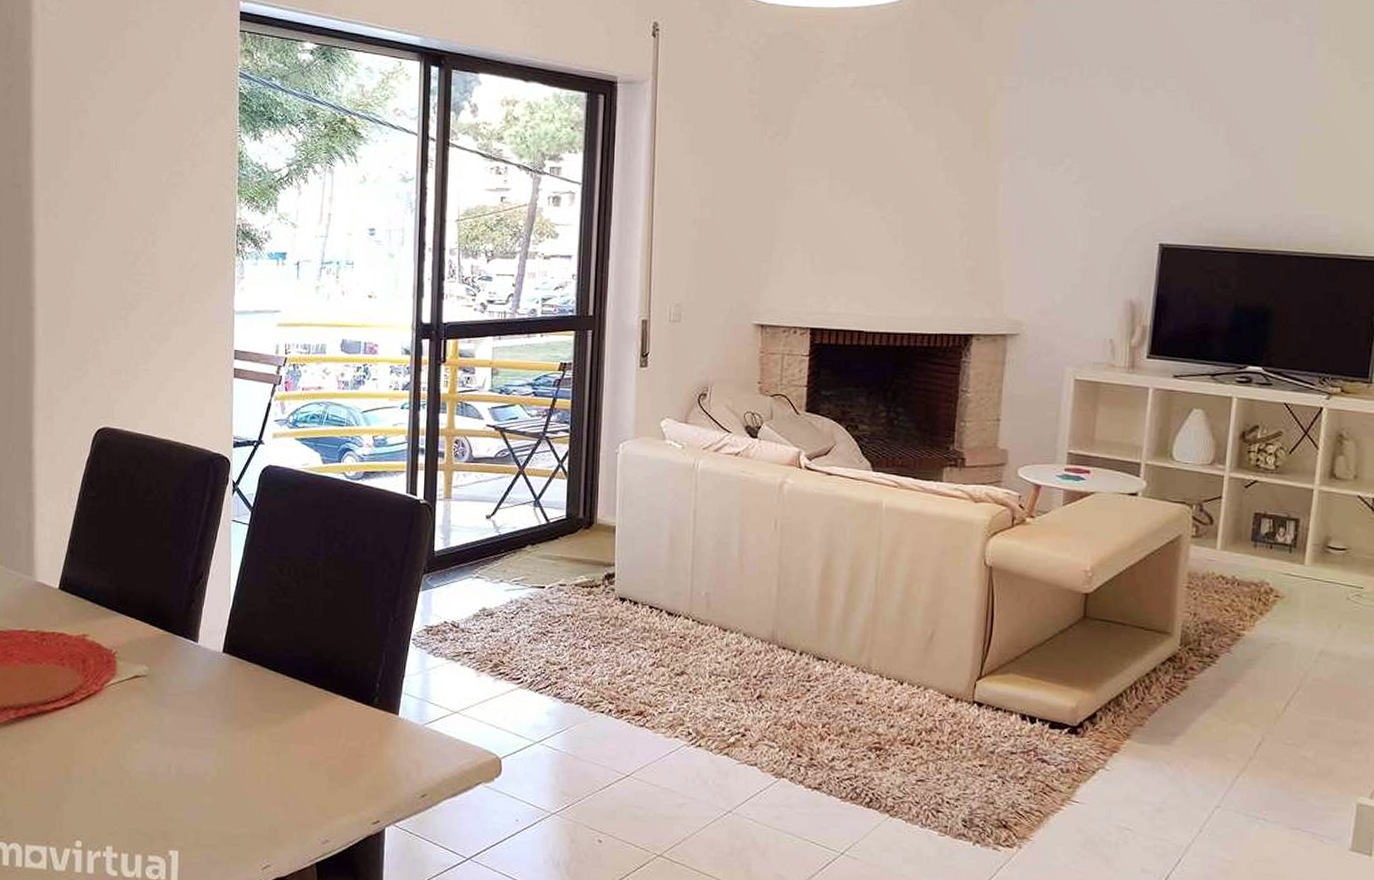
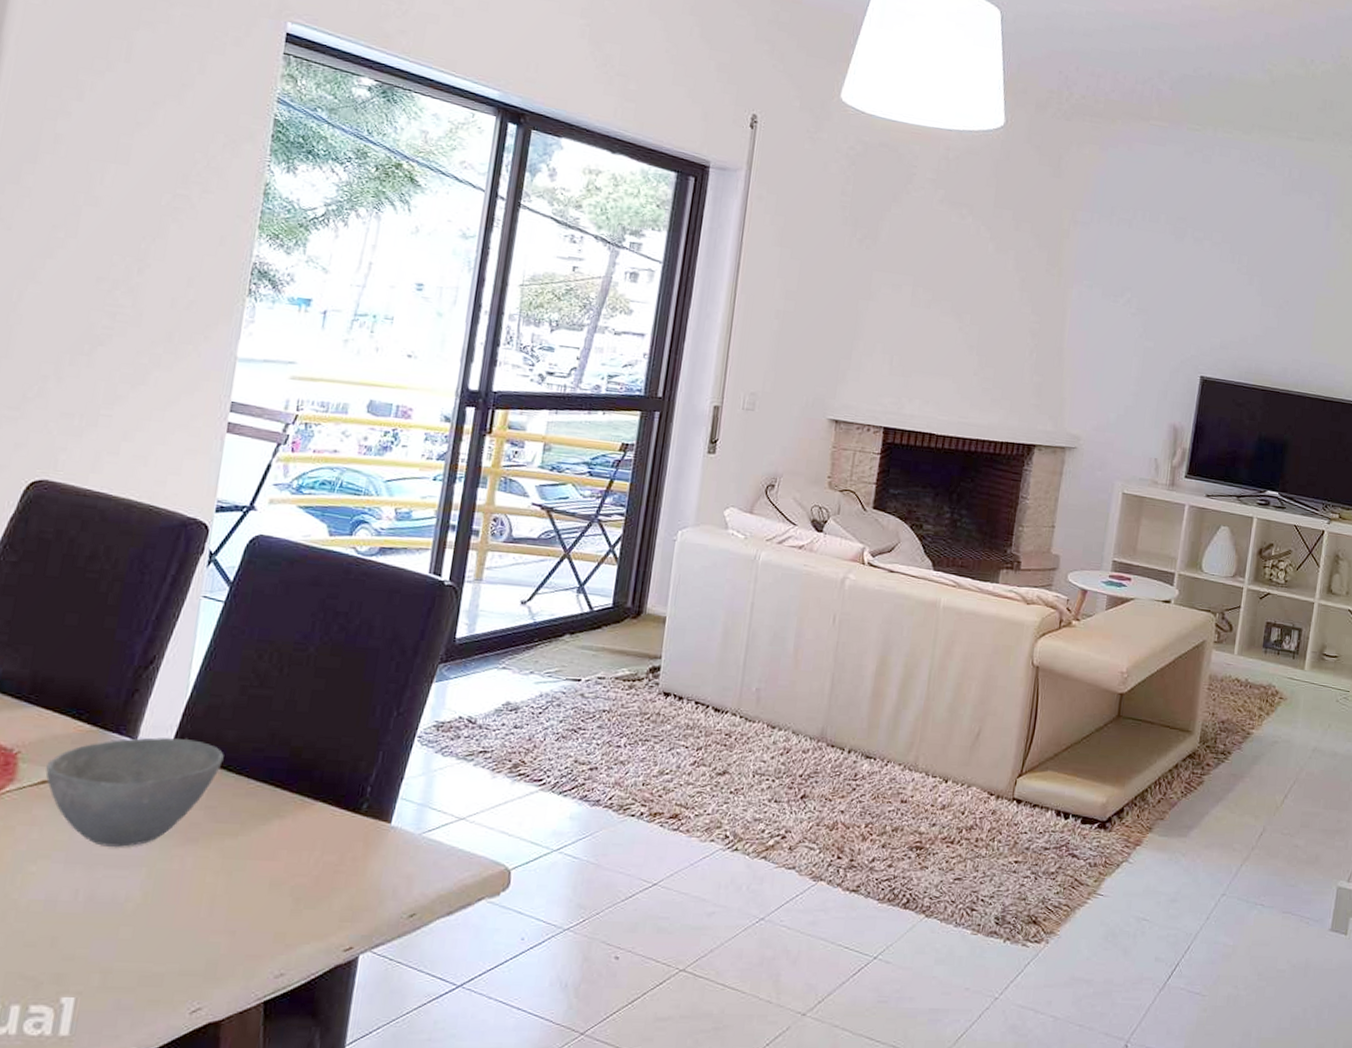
bowl: none [136,640,263,731] -> present [45,737,224,847]

